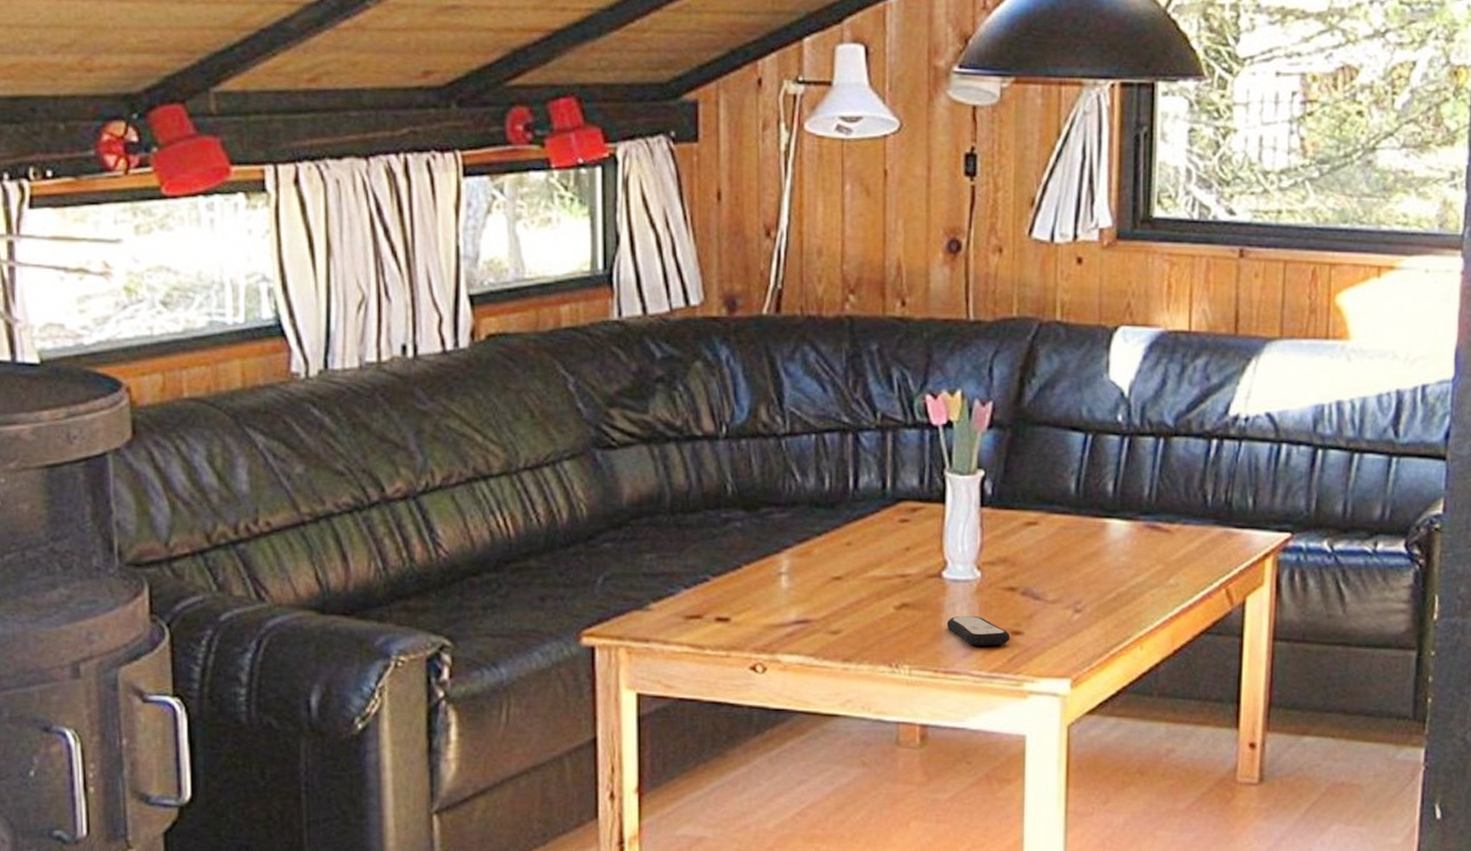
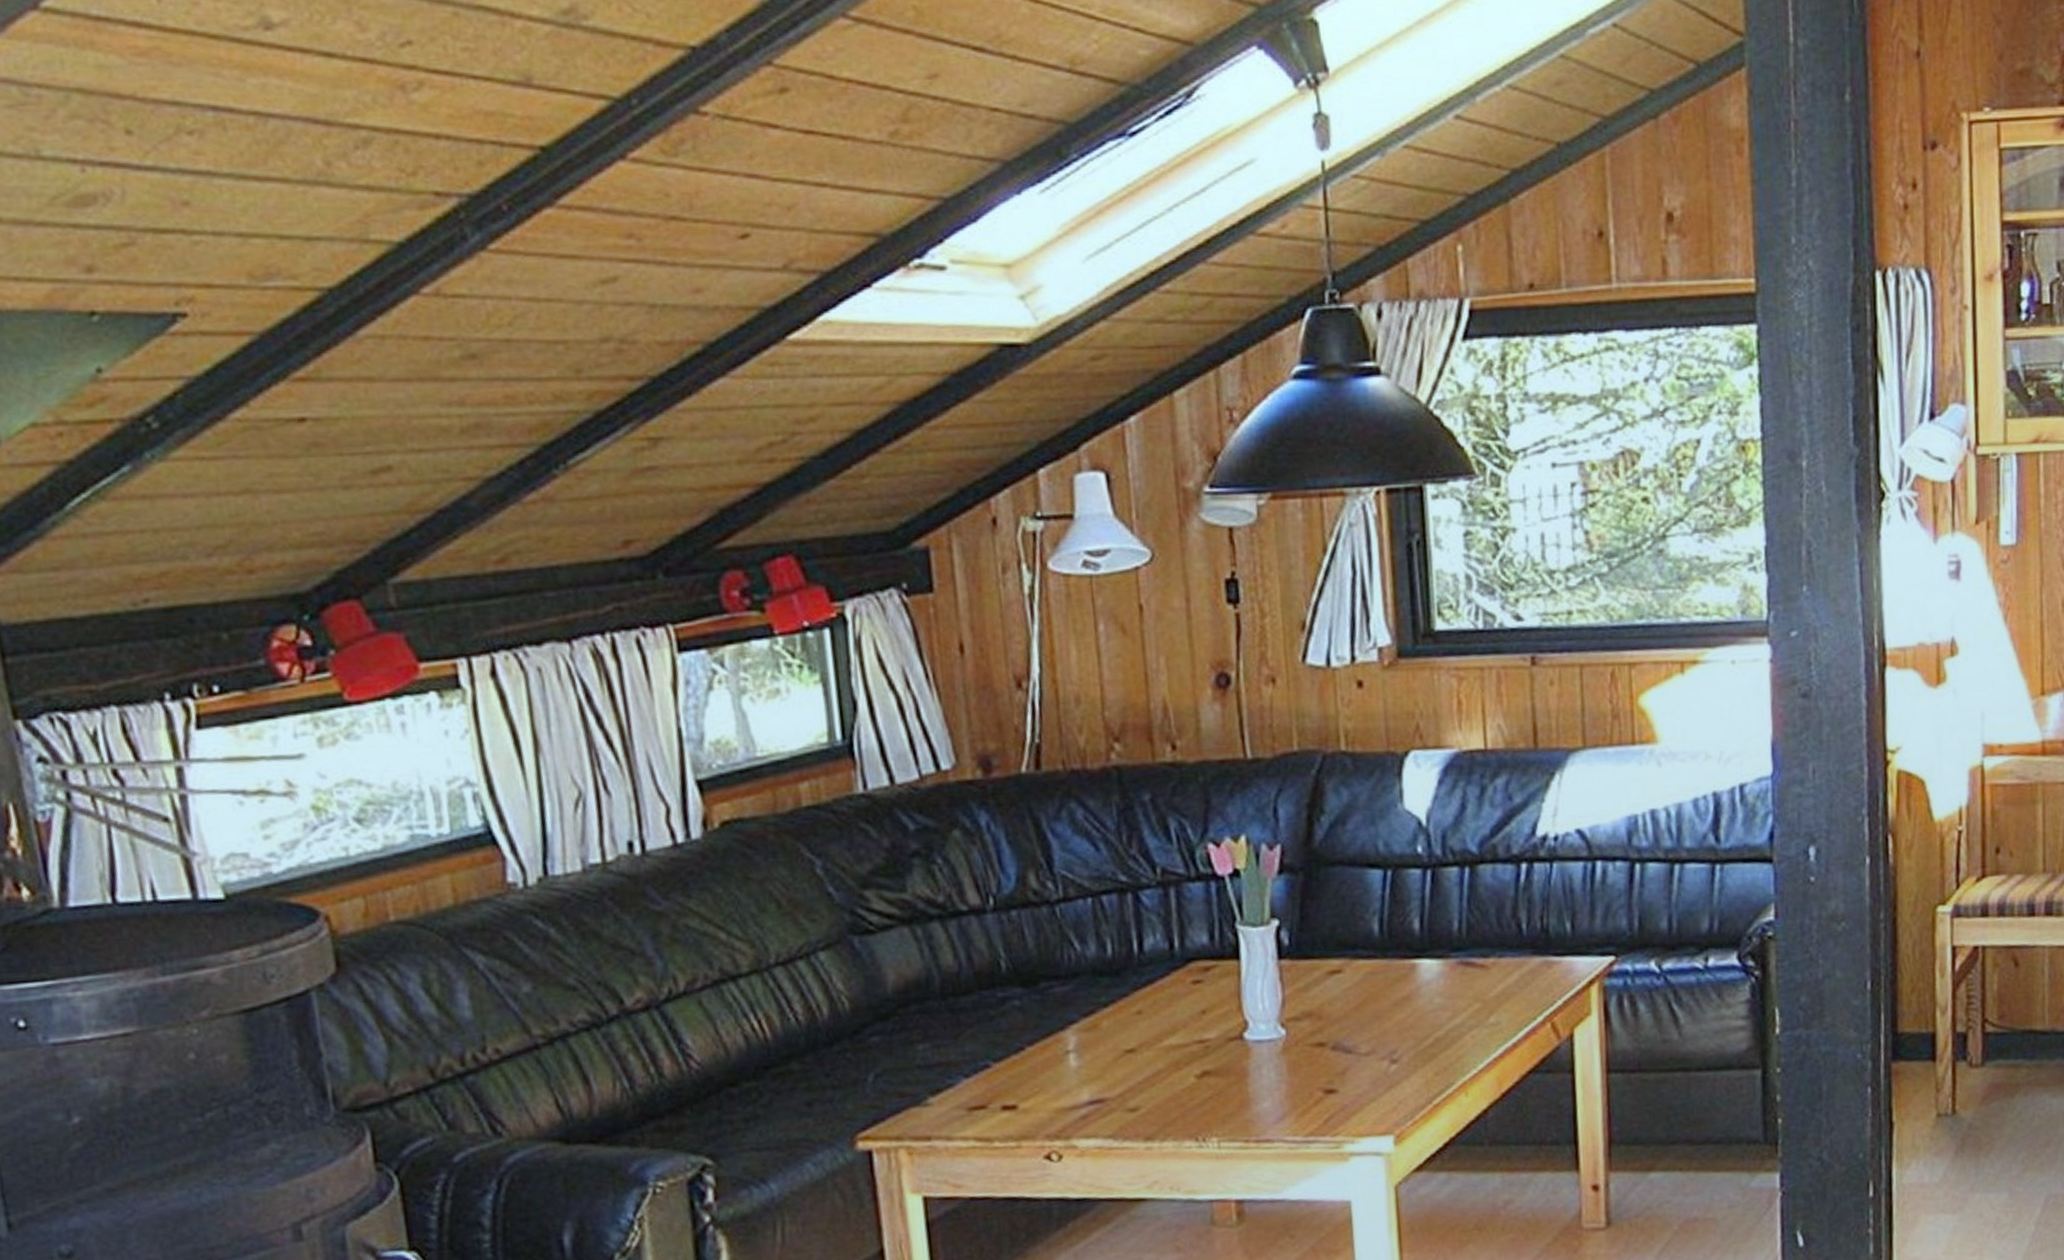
remote control: present [946,615,1010,646] -> none [1253,1077,1324,1110]

